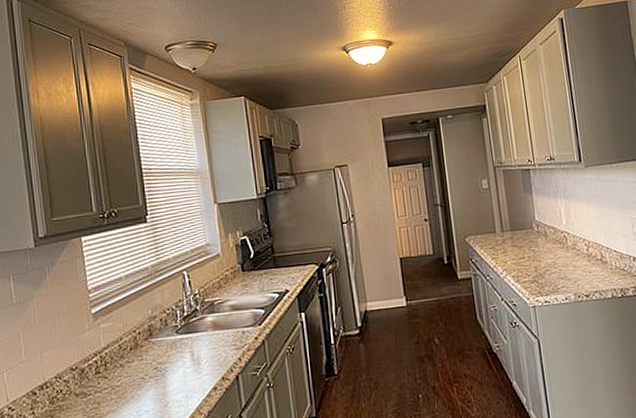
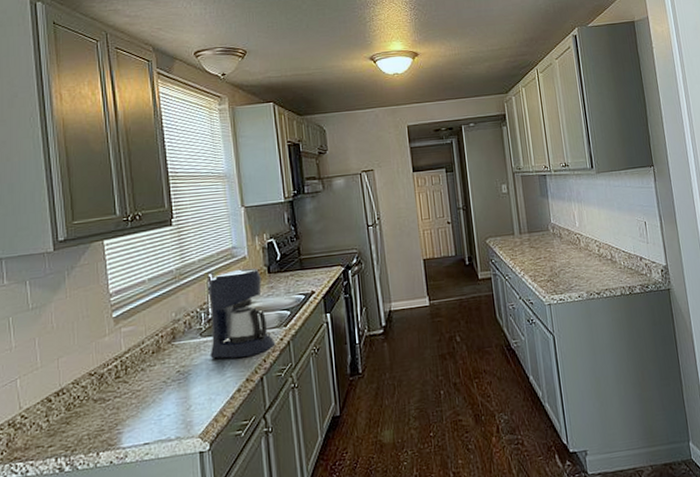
coffee maker: none [183,265,251,357] -> present [208,268,276,359]

